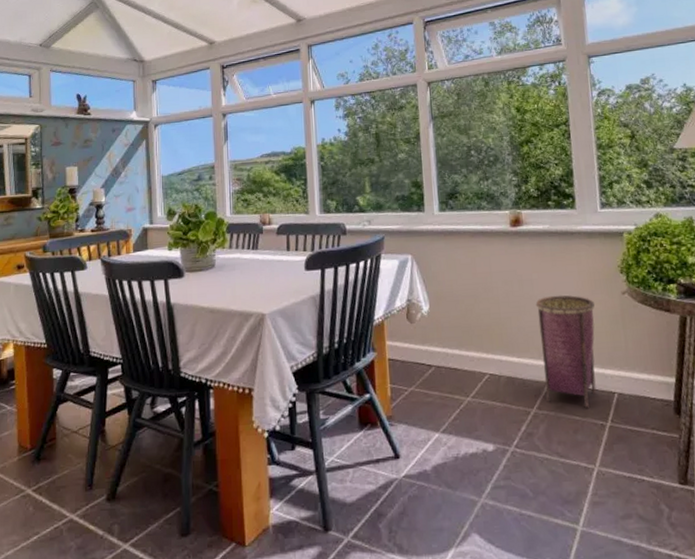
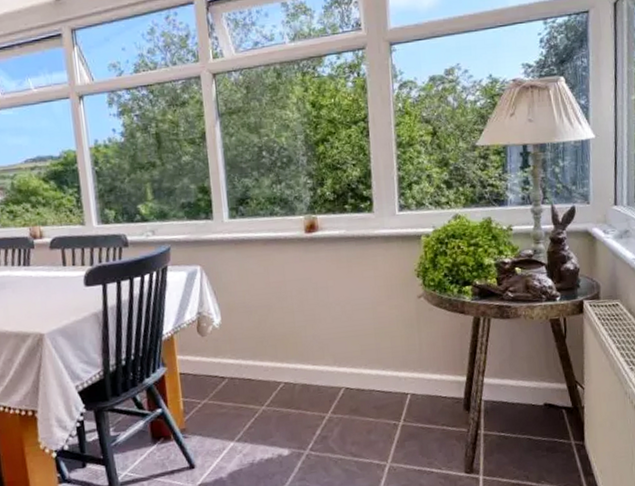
woven basket: present [535,295,597,408] -> none [331,301,390,410]

